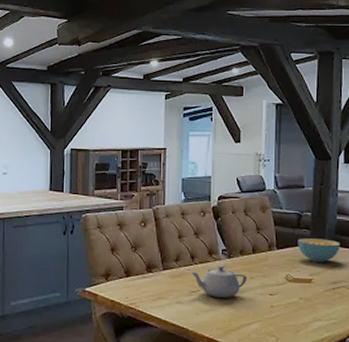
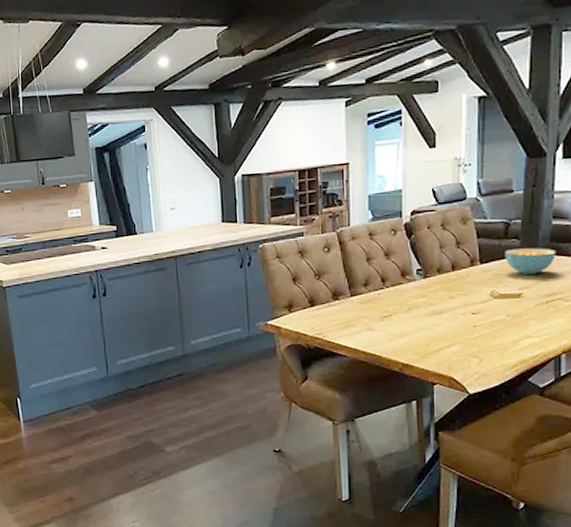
teapot: present [191,265,248,298] -> none [382,286,447,321]

